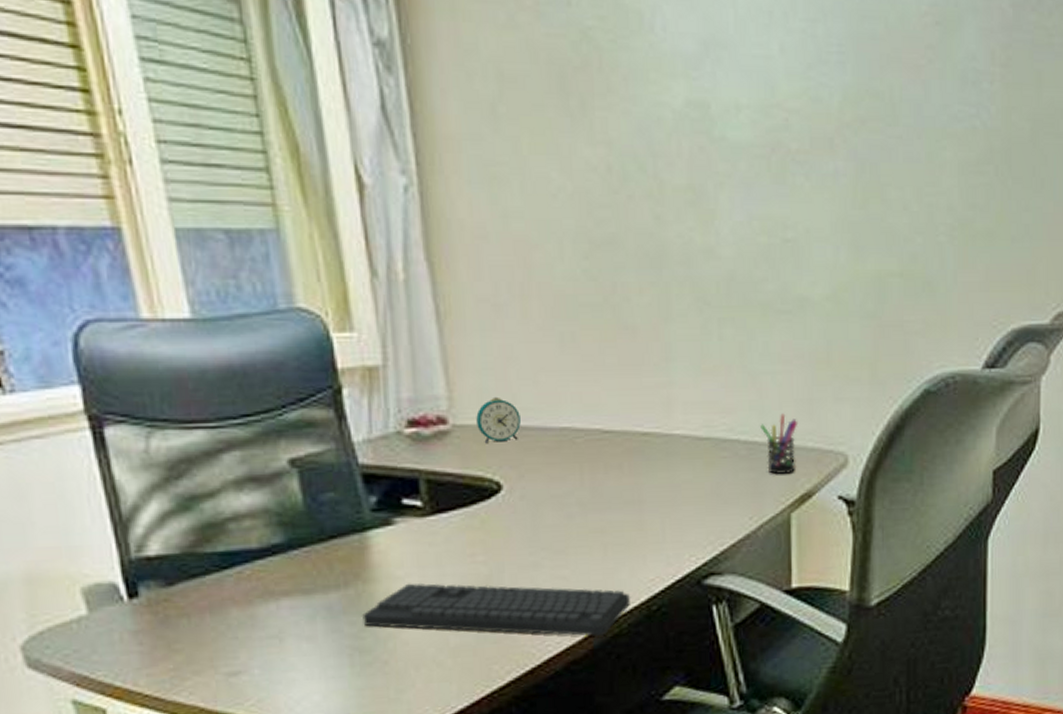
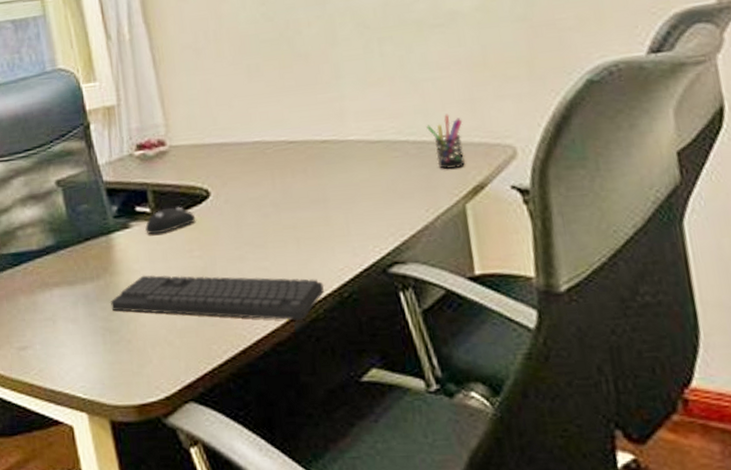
computer mouse: none [413,501,482,534] -> present [144,206,196,235]
alarm clock: present [476,396,521,444] -> none [187,121,222,159]

